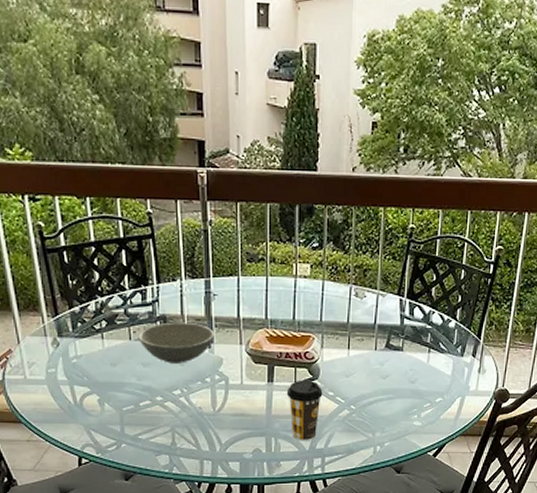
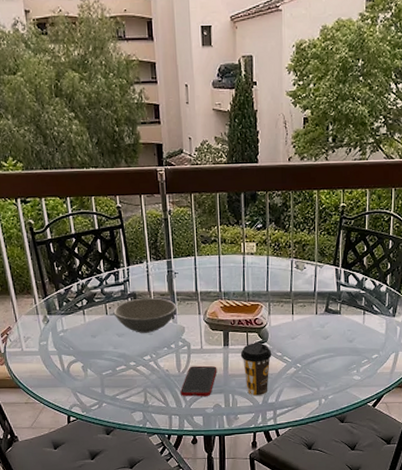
cell phone: none [215,404,259,439] -> present [180,365,217,397]

